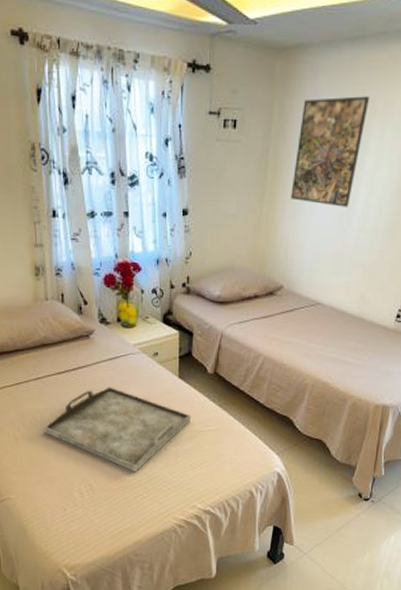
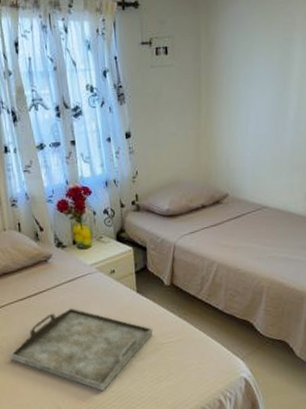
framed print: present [291,96,370,207] -> none [225,12,289,115]

